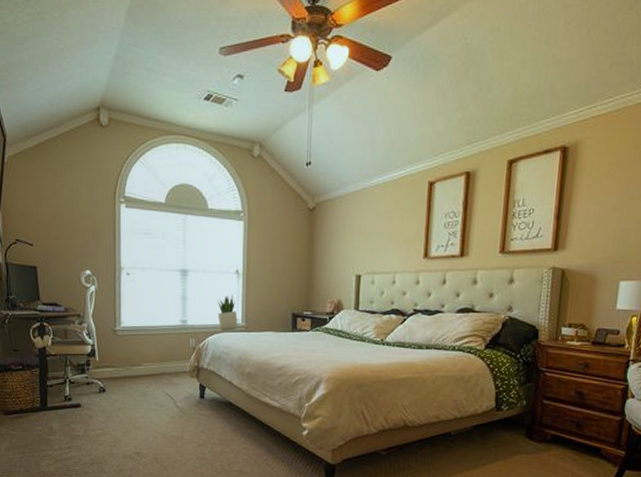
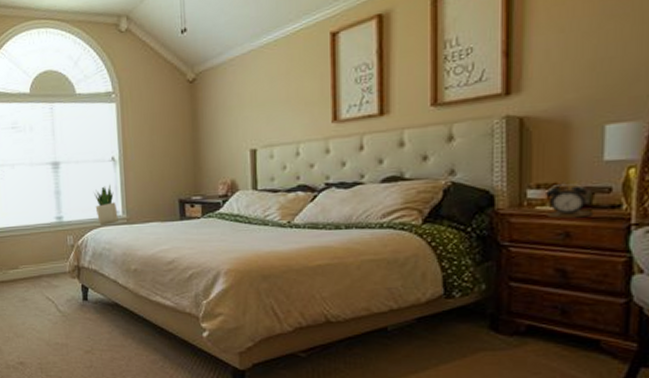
alarm clock: none [573,325,606,353] -> present [545,184,594,219]

